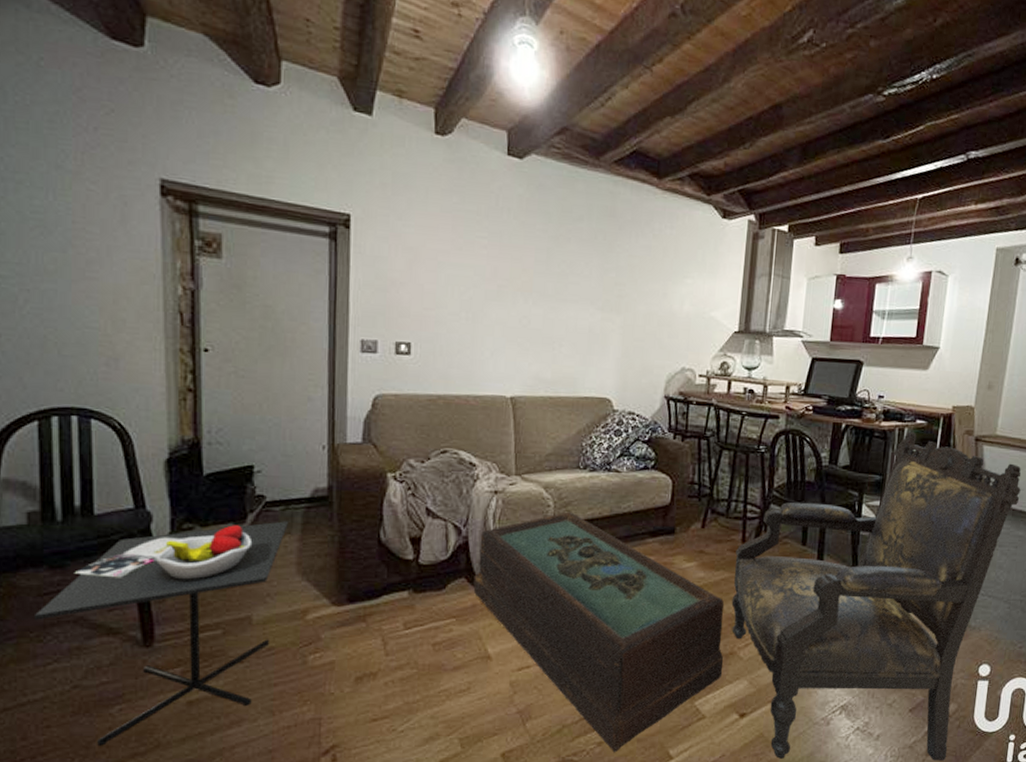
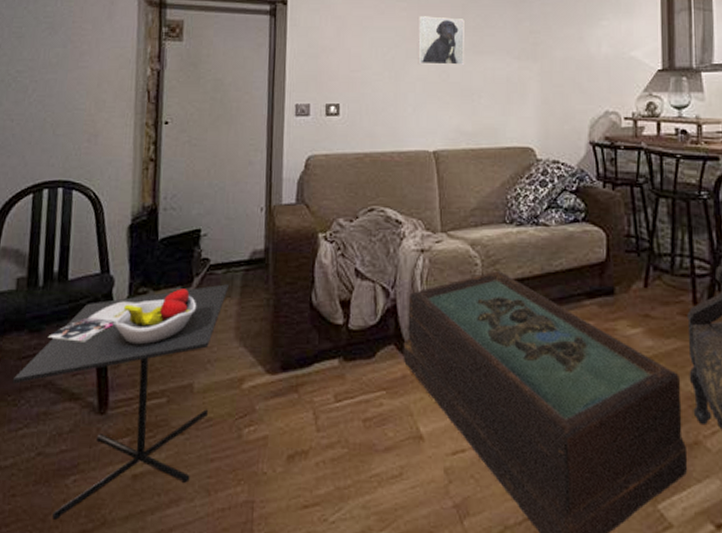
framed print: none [497,256,549,313] -> present [418,16,464,66]

